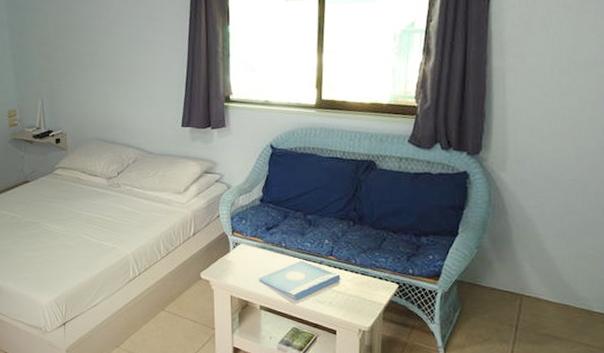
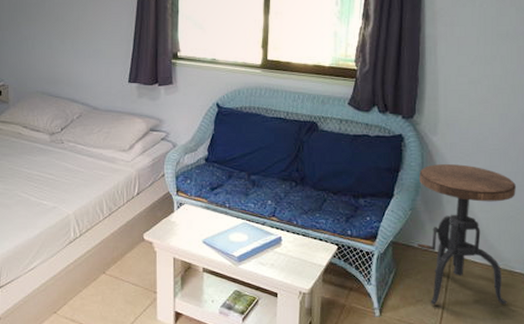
side table: none [484,201,595,345] -> present [417,164,516,305]

